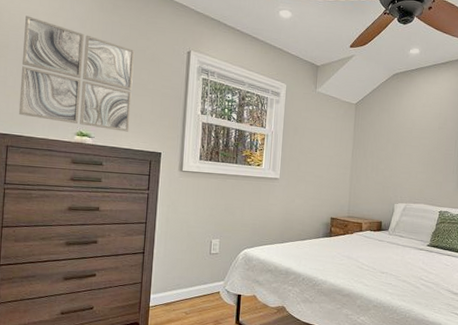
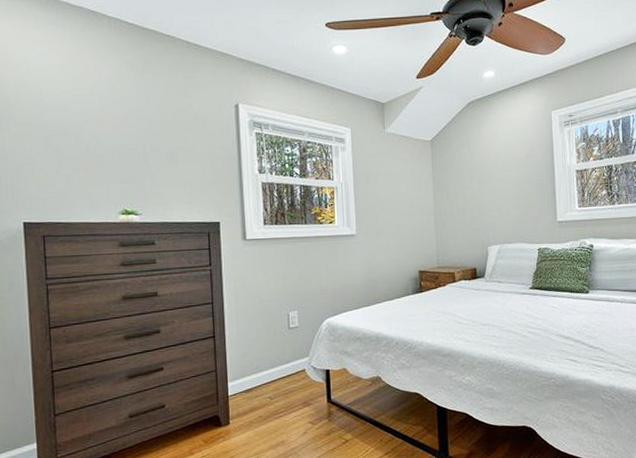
wall art: present [18,15,135,132] -> none [46,86,180,204]

